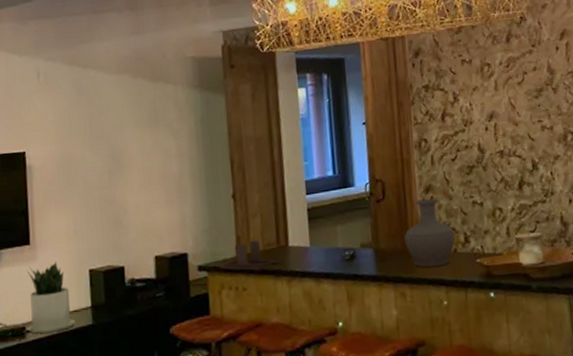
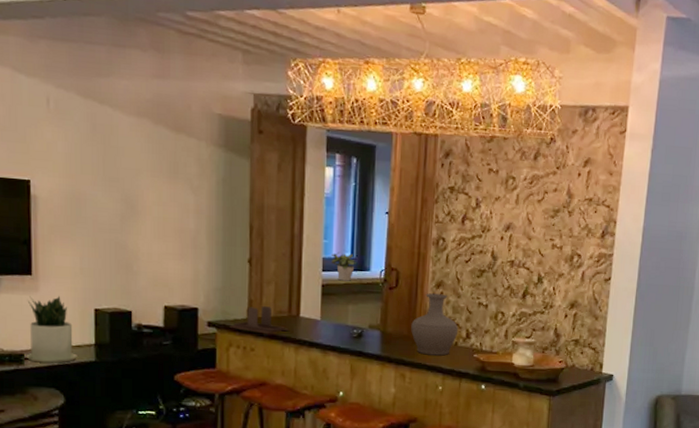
potted plant: none [312,171,340,202] -> present [330,251,356,281]

